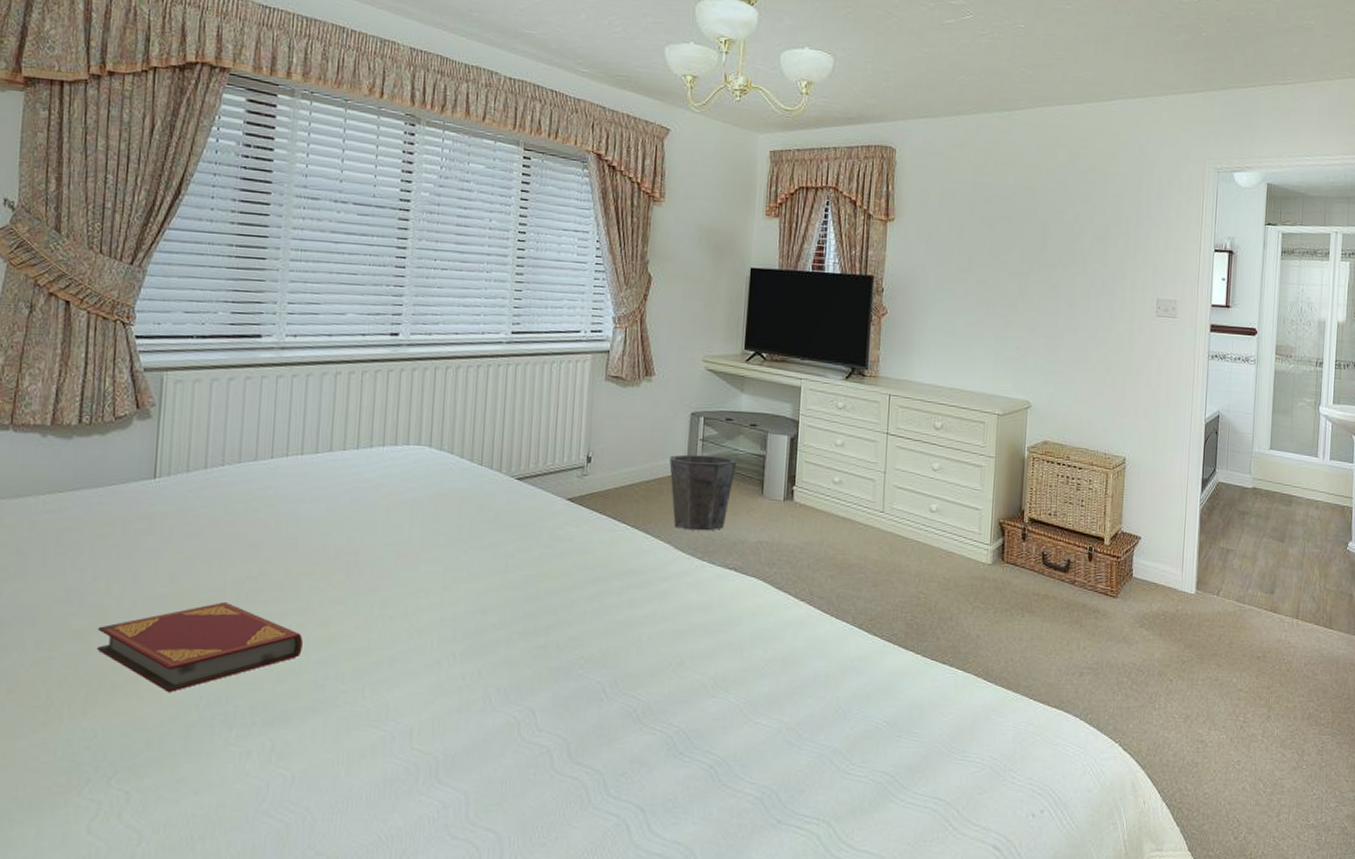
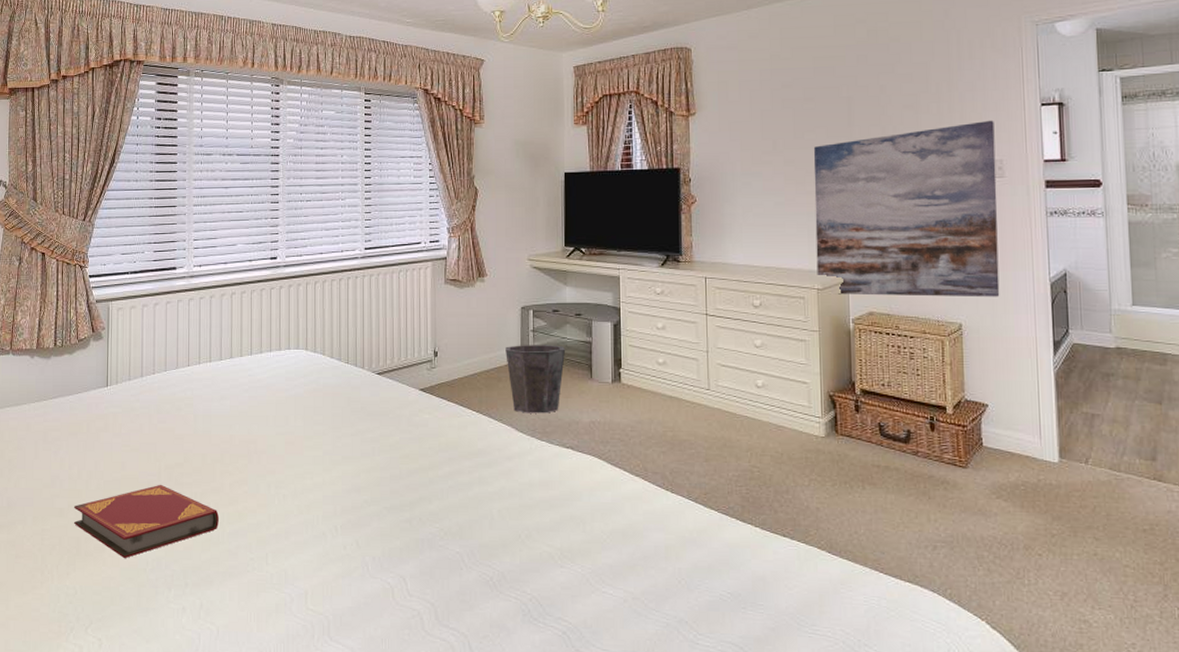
wall art: none [999,260,1173,434] -> present [813,120,1000,297]

